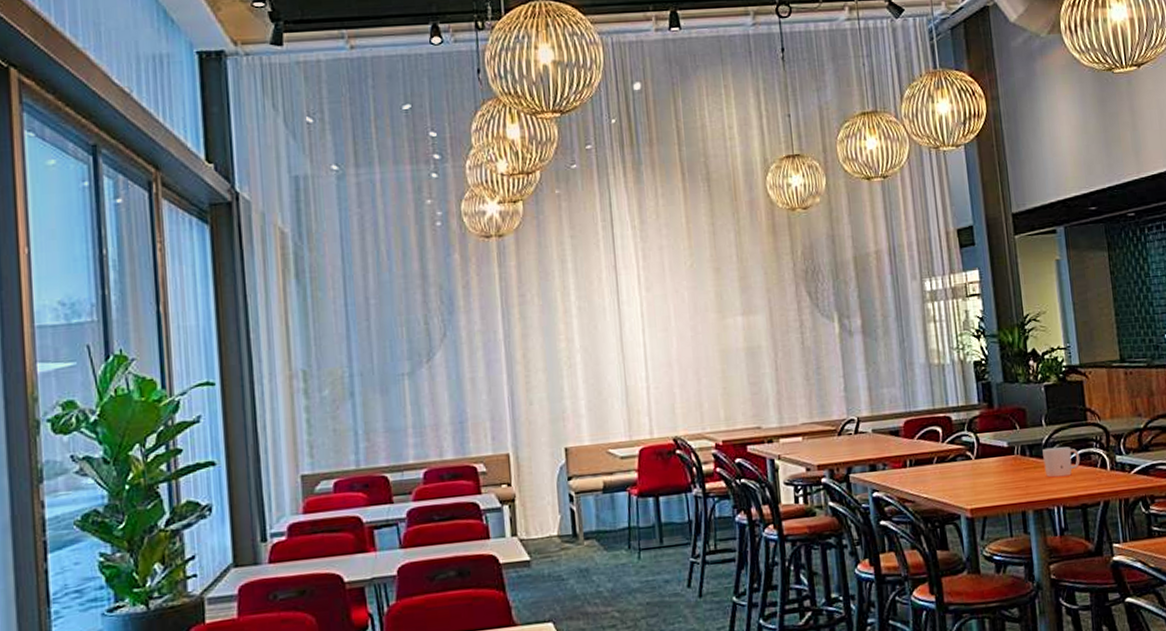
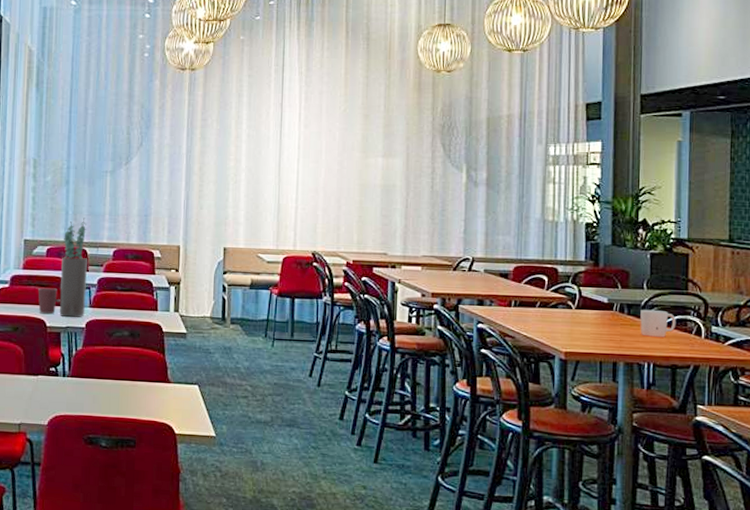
cup: none [327,531,360,567] -> present [38,287,60,314]
vase: none [355,436,395,566] -> present [60,218,87,317]

